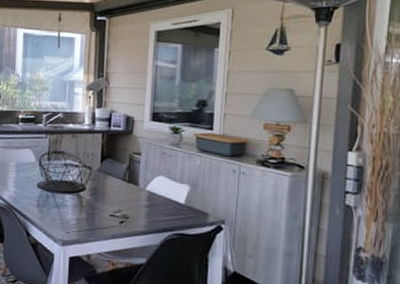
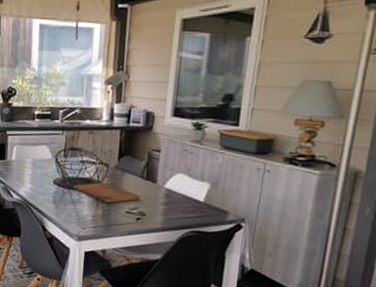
cutting board: none [56,185,124,206] -> present [72,182,141,203]

